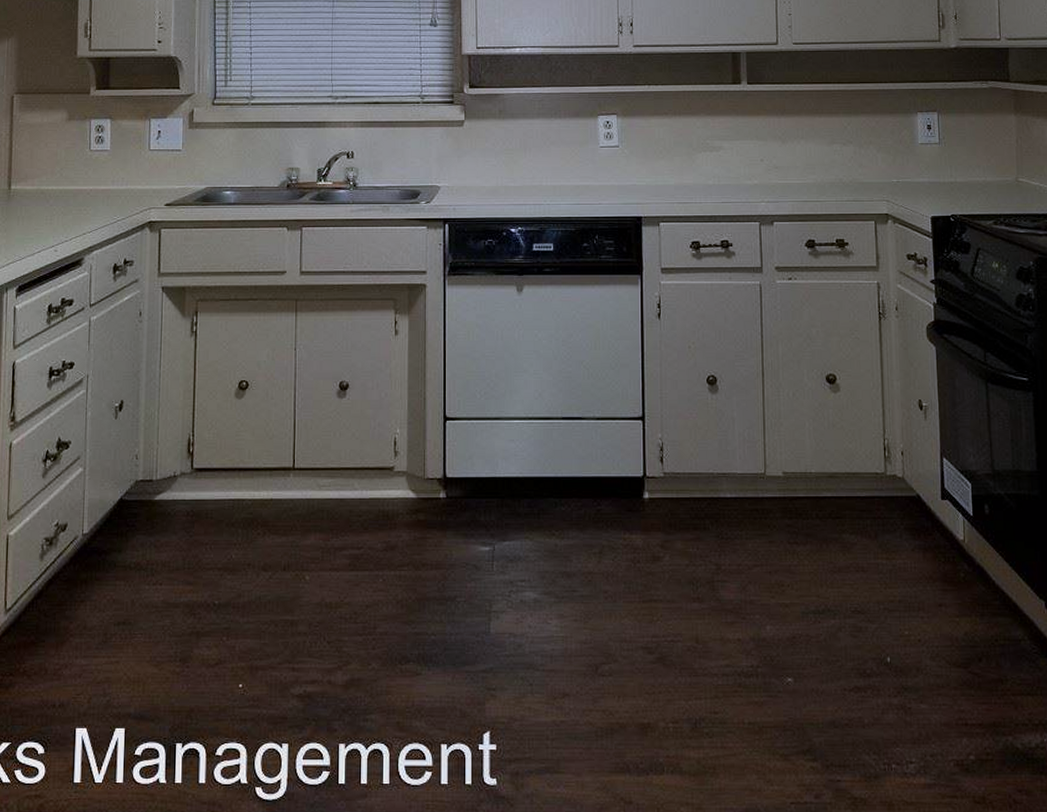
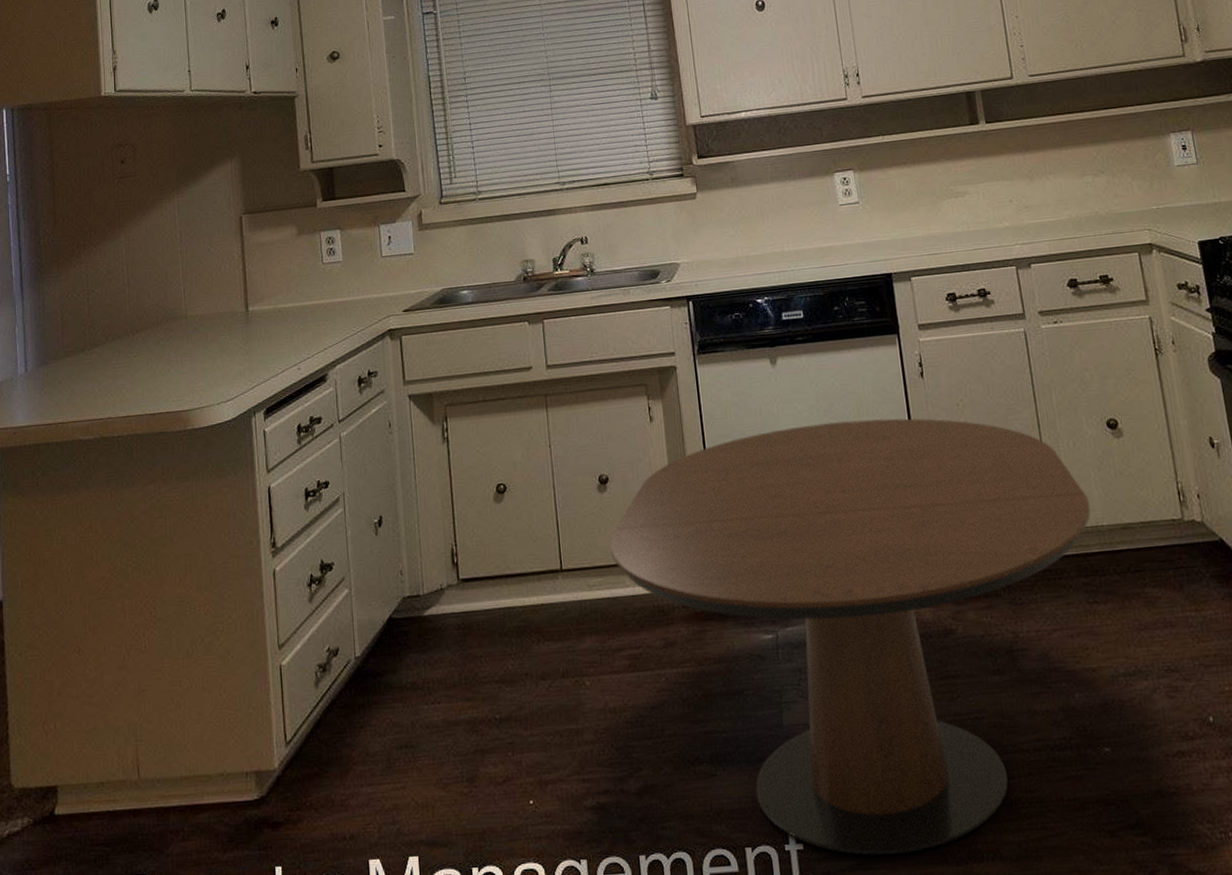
dining table: none [343,351,802,762] -> present [609,418,1091,856]

